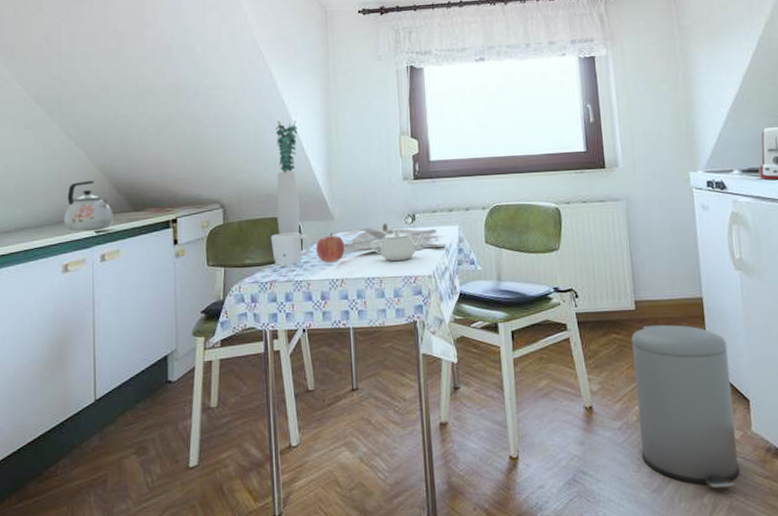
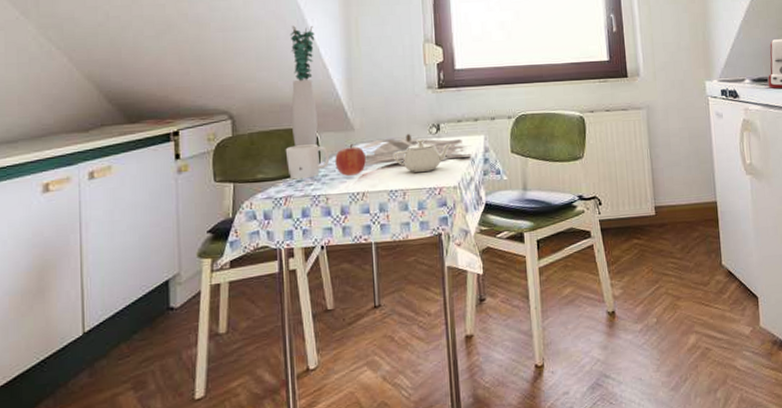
kettle: present [64,180,115,232] -> none [43,89,105,147]
pedal bin: present [631,324,740,489] -> none [652,228,749,383]

